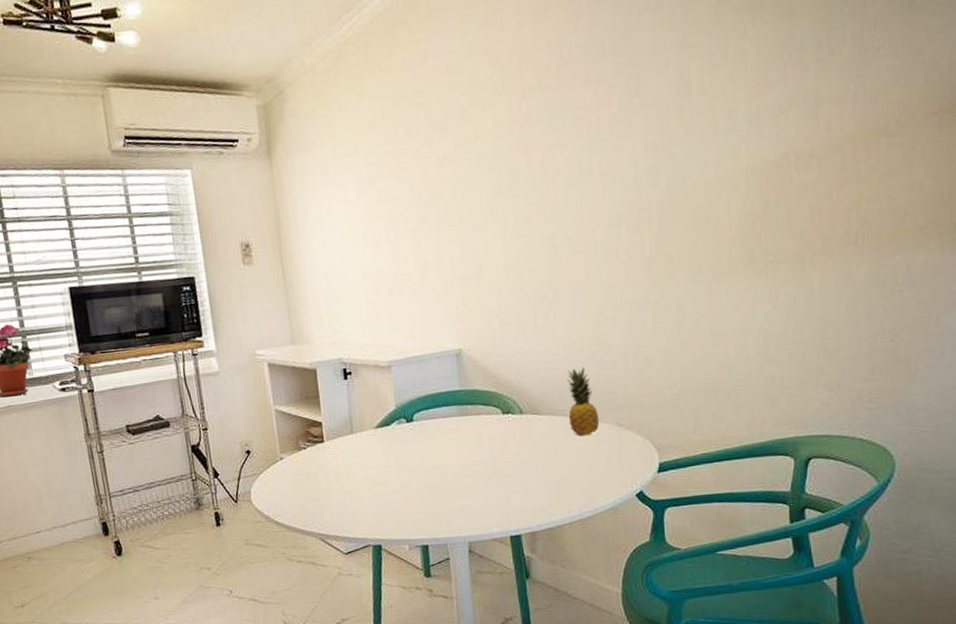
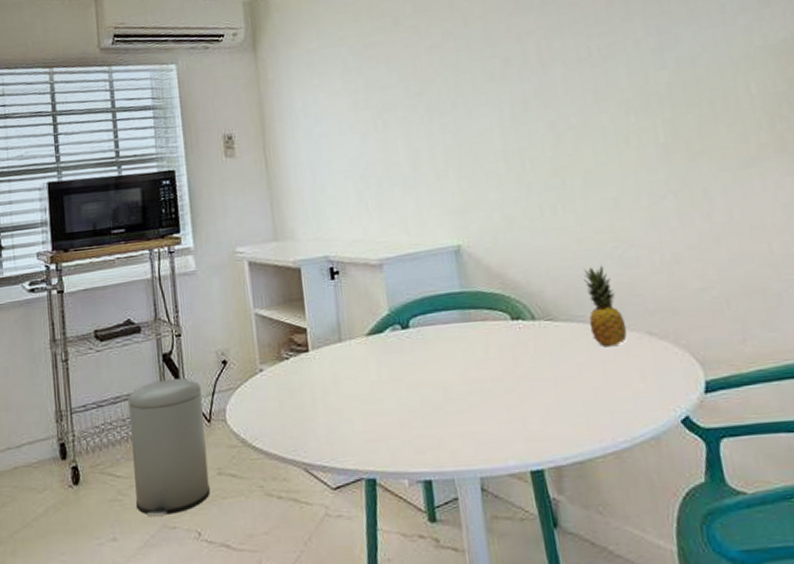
pedal bin: none [162,465,239,580] -> present [128,377,210,517]

